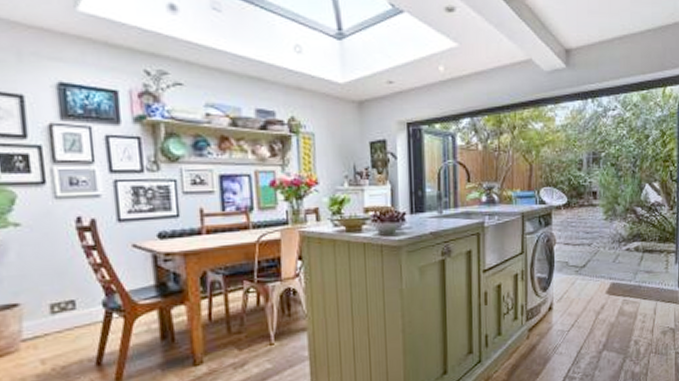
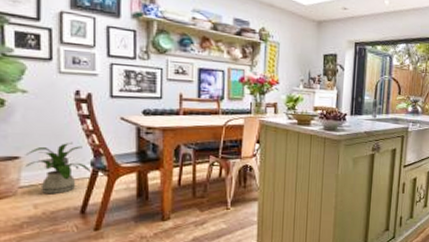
house plant: none [25,280,103,346] -> present [25,142,90,194]

